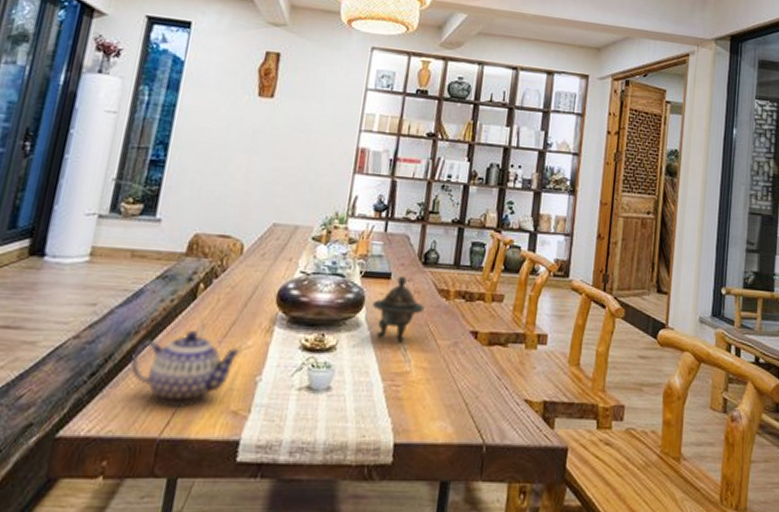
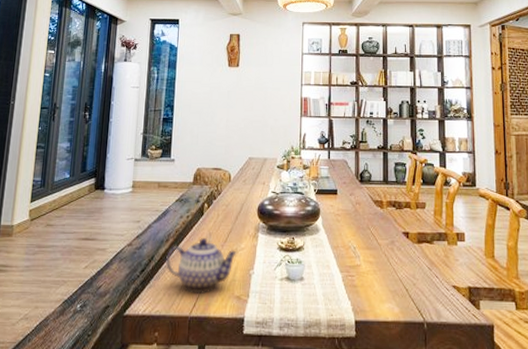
incense burner: present [372,275,425,343] -> none [326,191,365,243]

